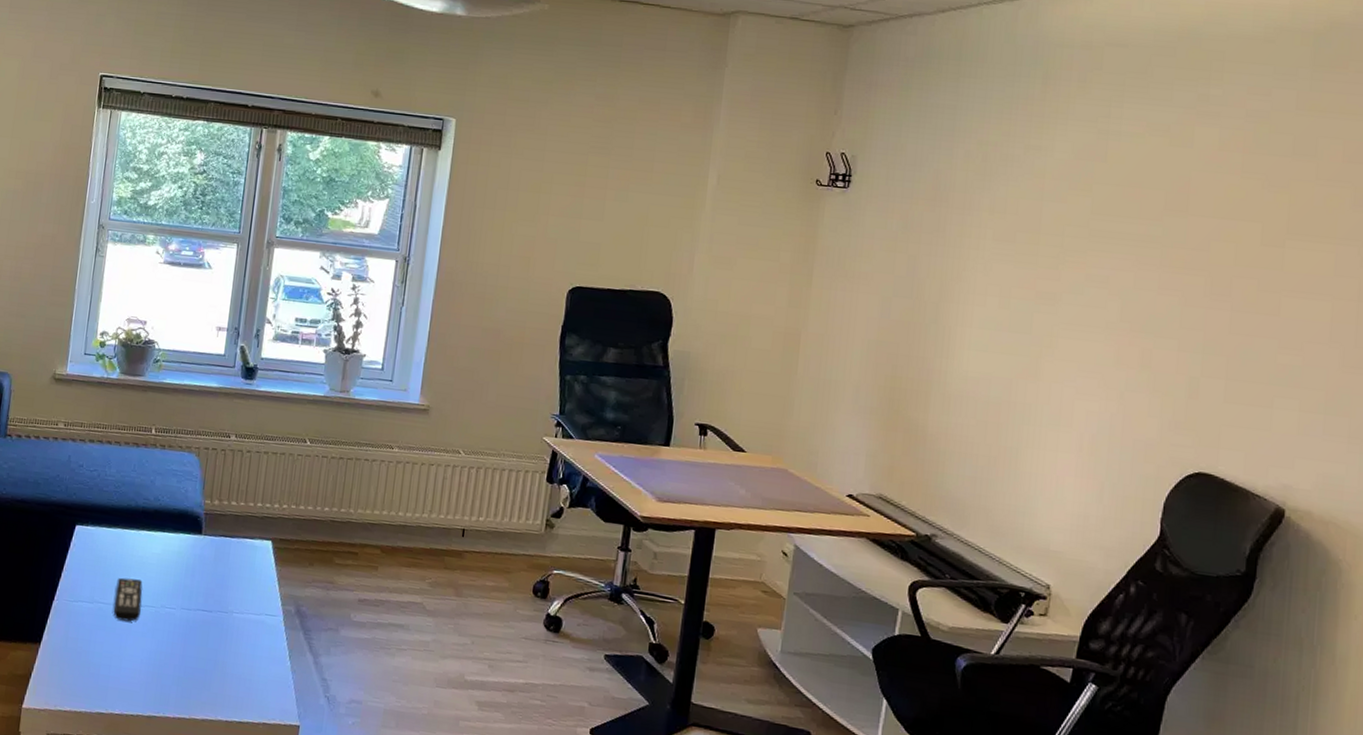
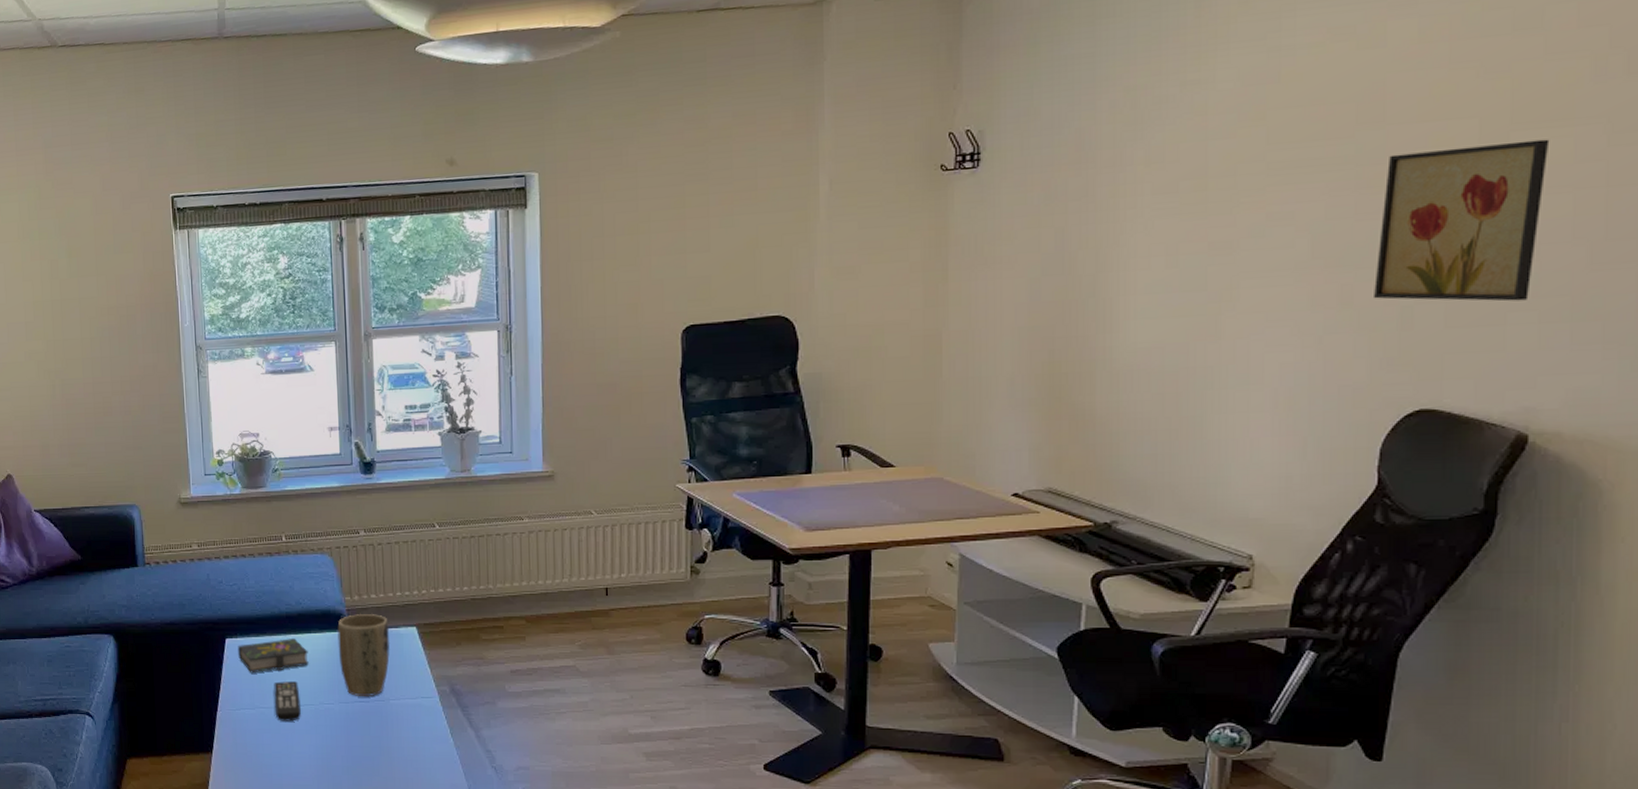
book: none [85,533,159,566] -> present [238,639,309,674]
plant pot: none [188,519,245,606] -> present [337,614,390,696]
wall art: none [1168,242,1316,389] -> present [1374,139,1550,302]

